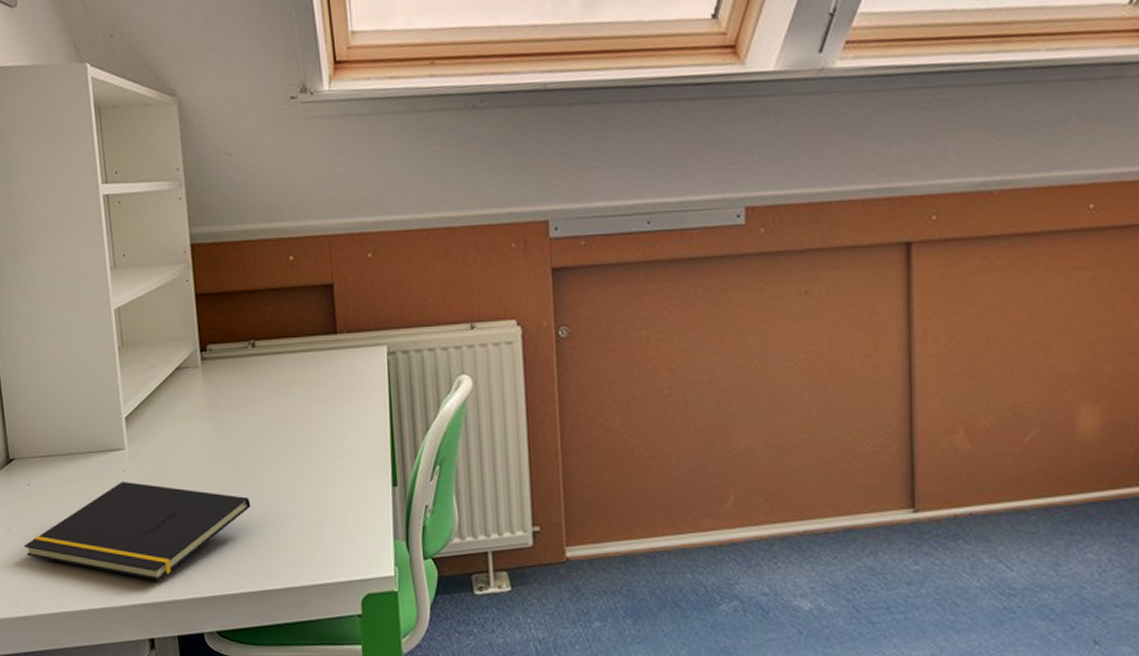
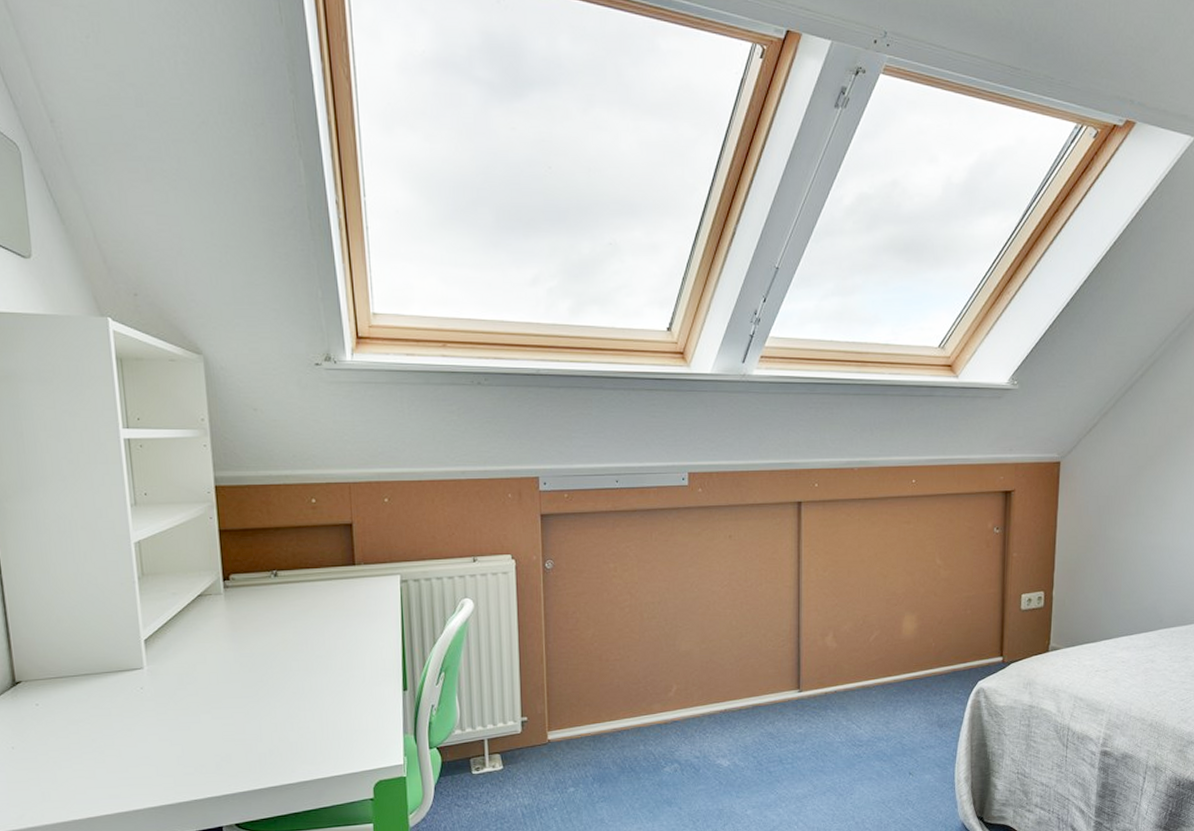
notepad: present [24,482,251,581] -> none [31,697,271,784]

